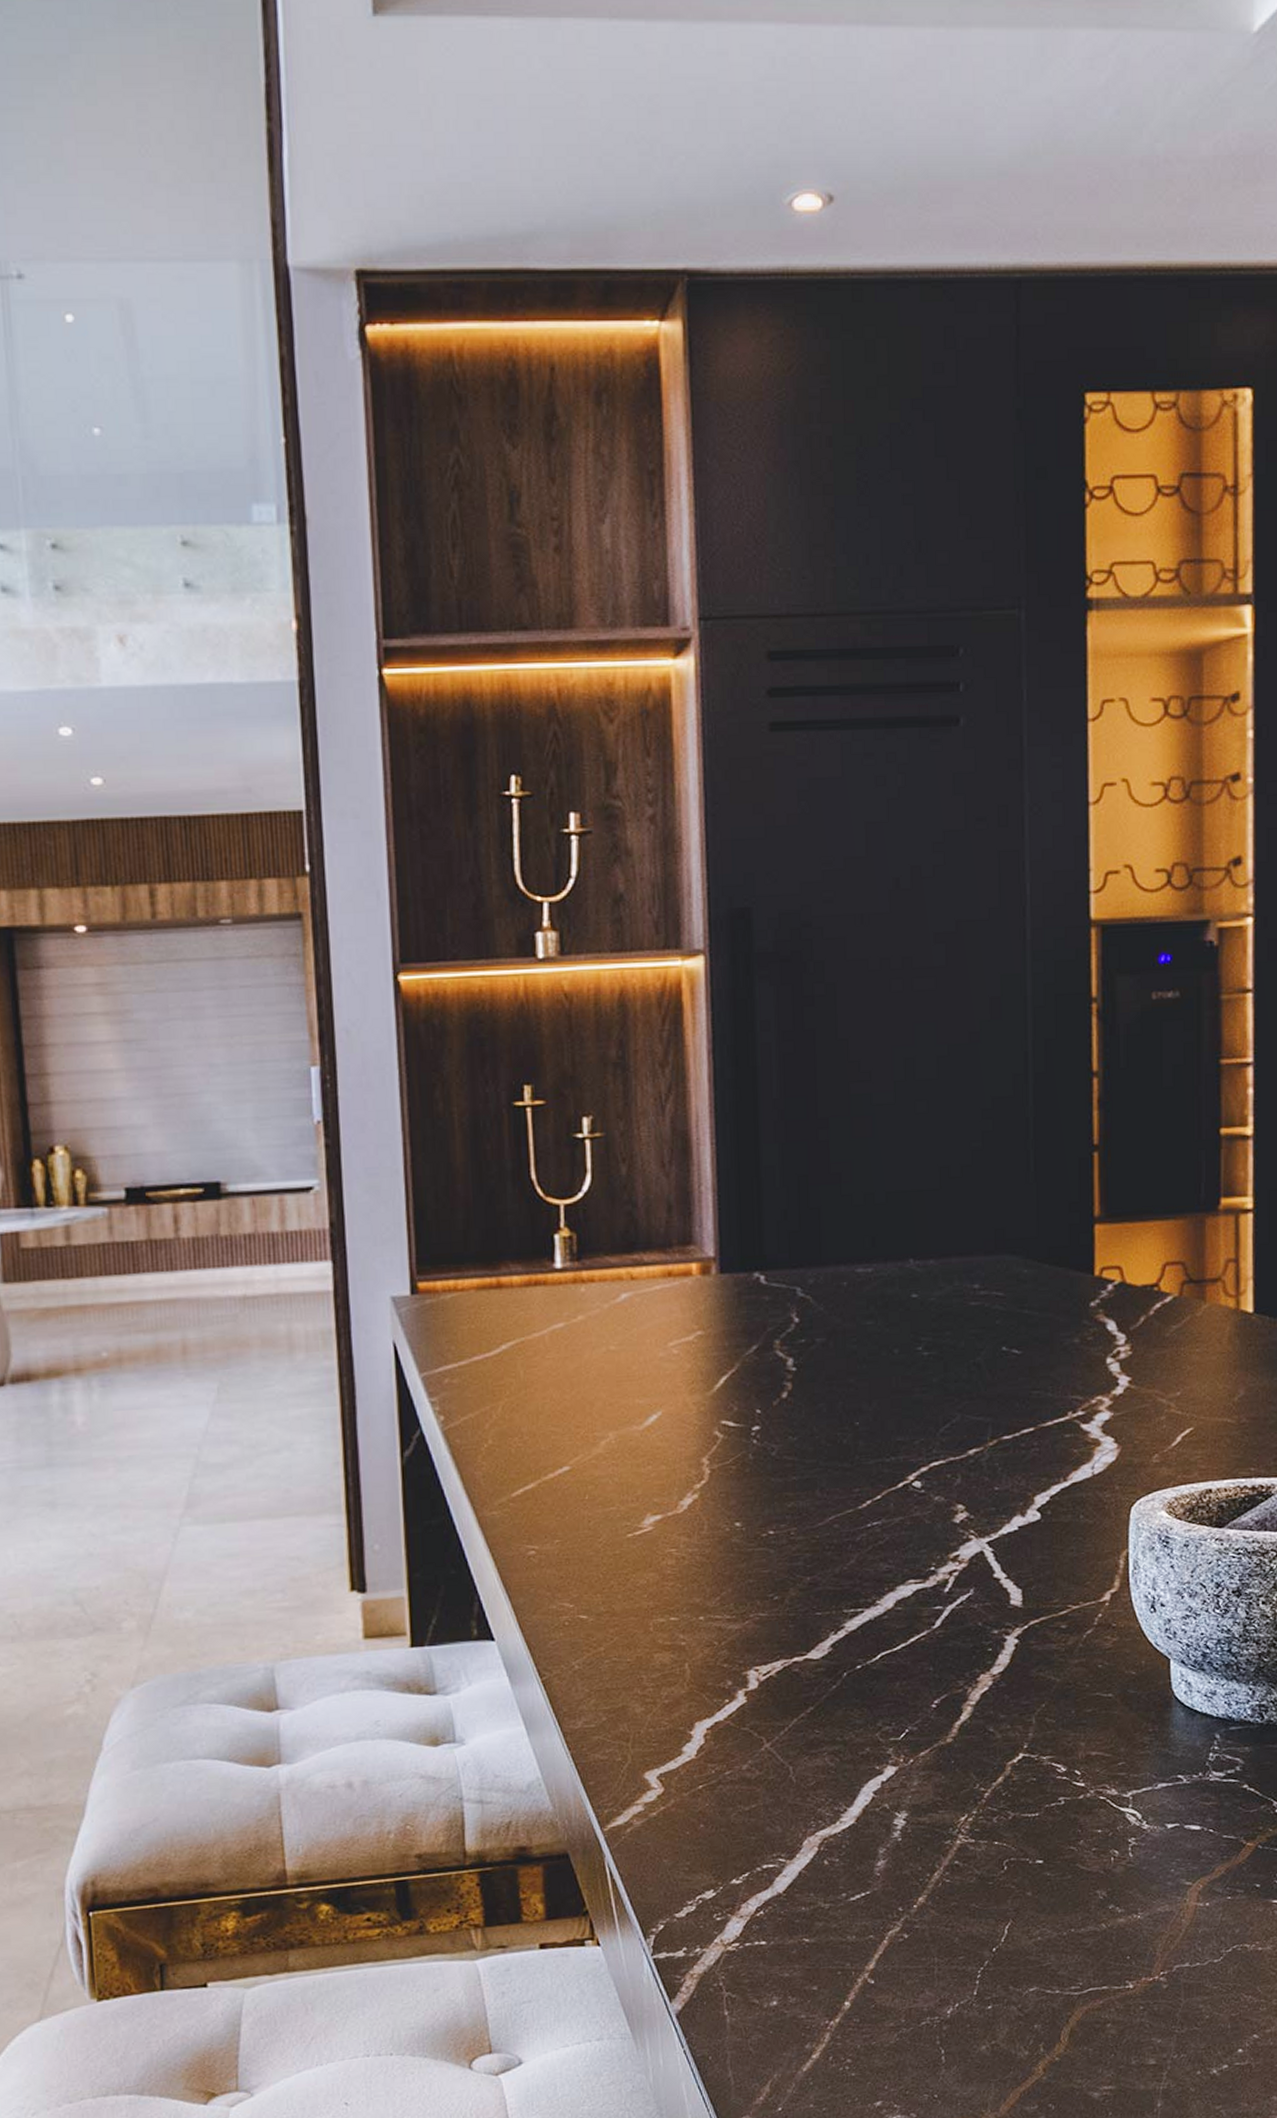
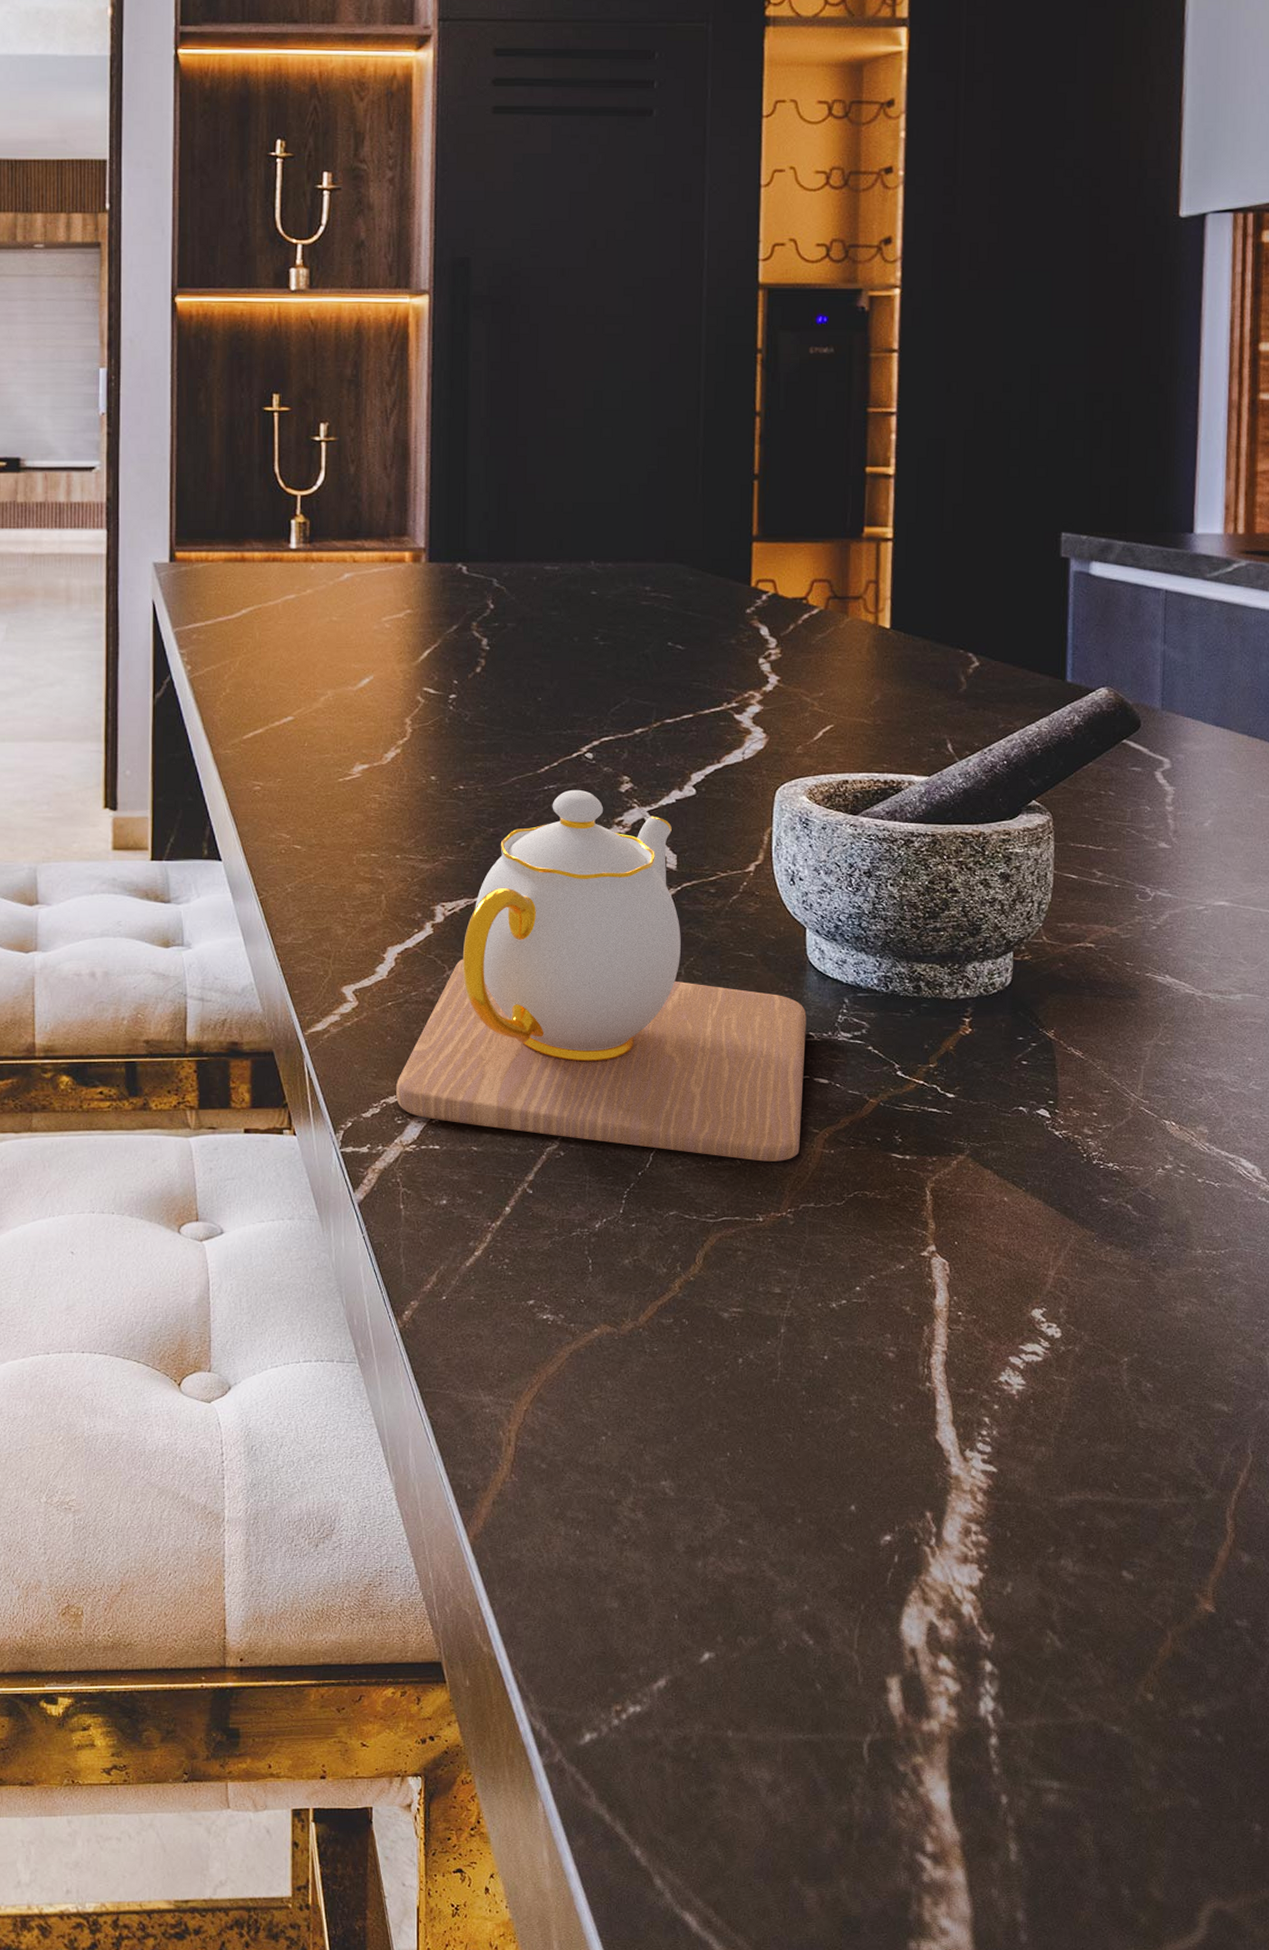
teapot: none [713,1524,1174,1923] -> present [396,789,807,1162]

